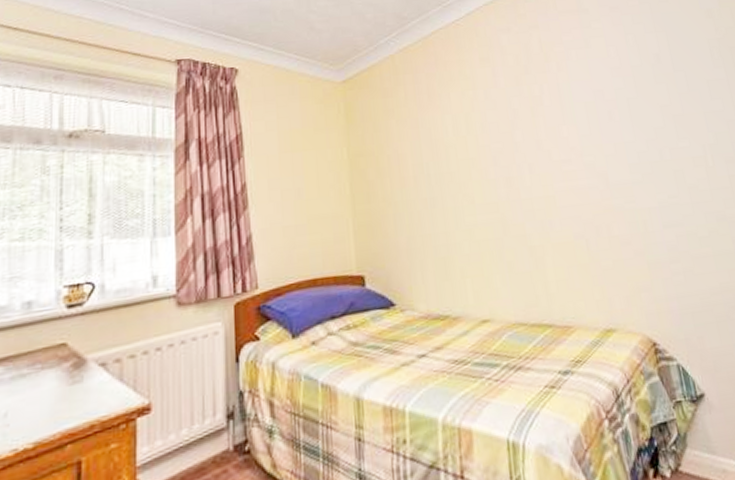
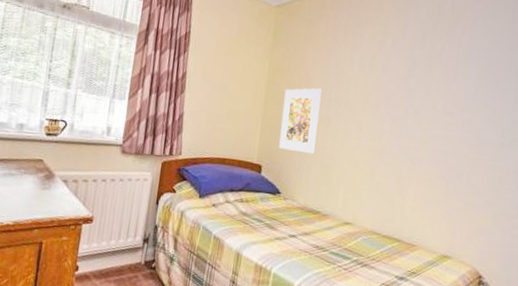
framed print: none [373,165,426,250] -> present [279,88,323,155]

